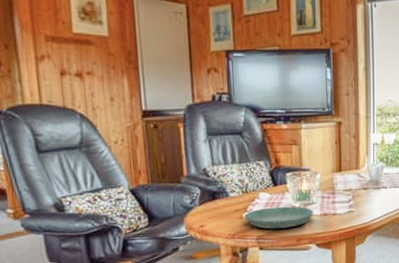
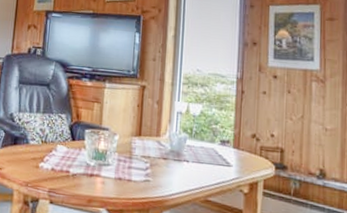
saucer: present [244,206,314,229] -> none [39,161,109,186]

